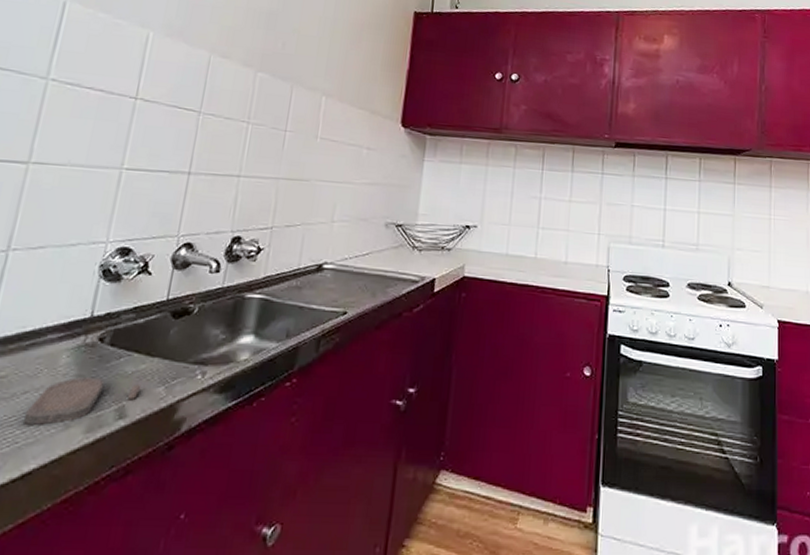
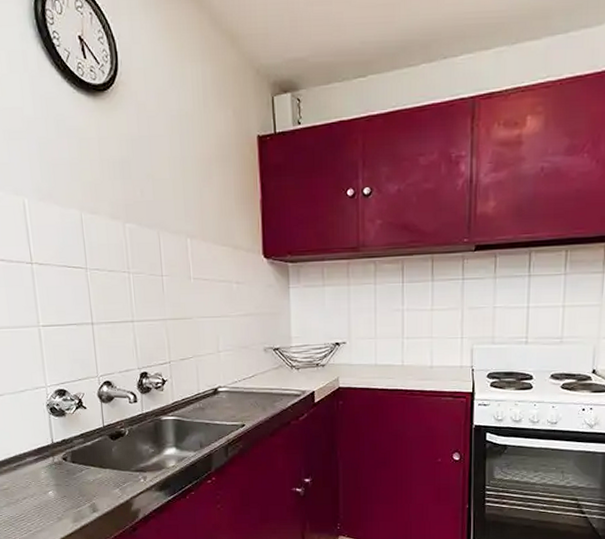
sponge: present [24,376,142,425] -> none [30,485,103,519]

